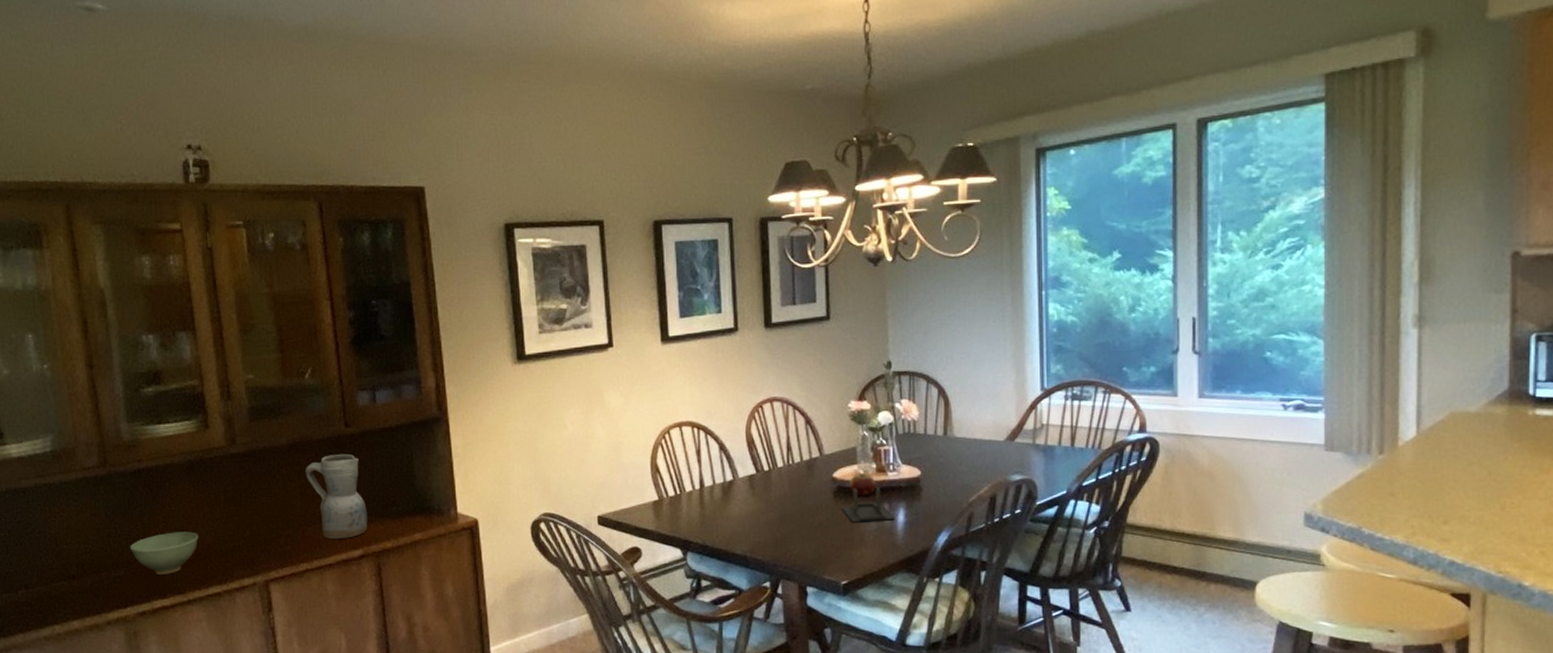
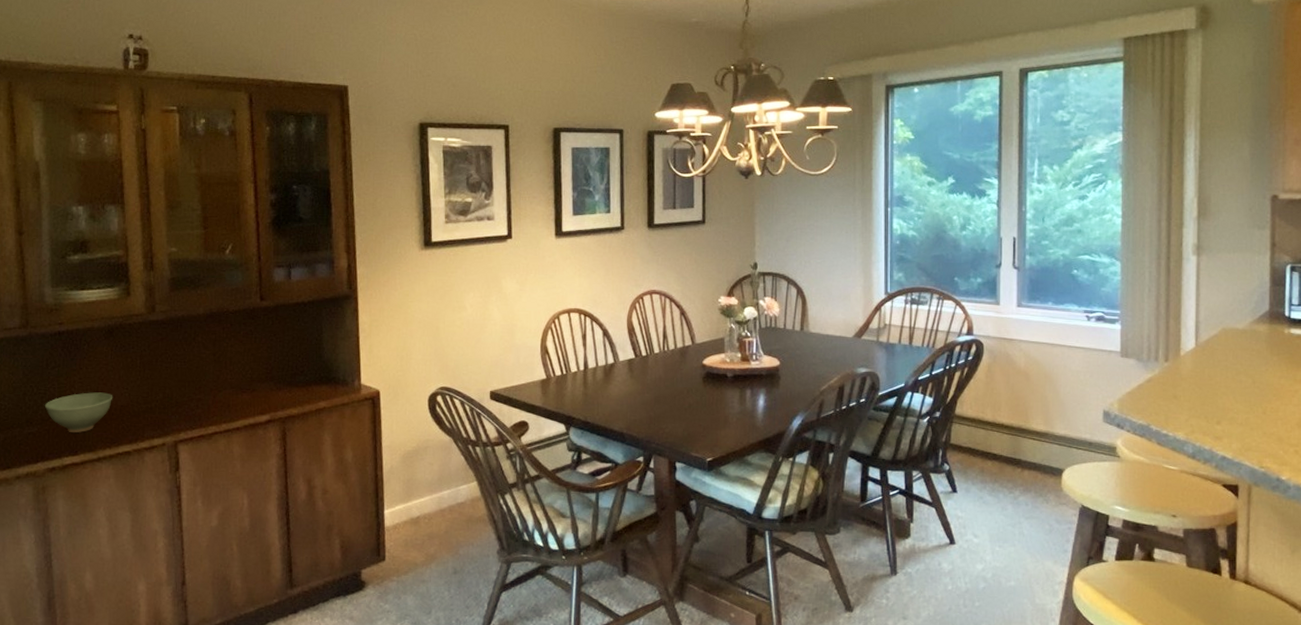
ceramic pitcher: present [305,453,368,539] -> none [219,325,276,404]
napkin holder: present [842,486,895,524] -> none [710,373,756,406]
fruit: present [849,473,876,497] -> none [717,361,740,382]

